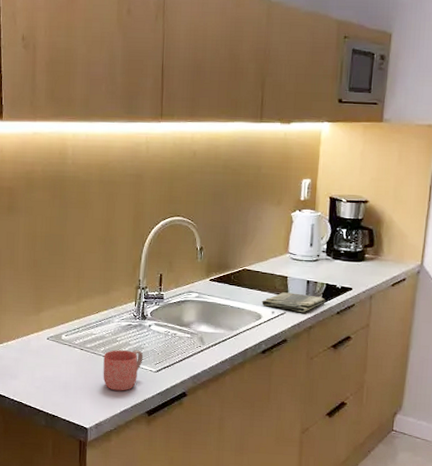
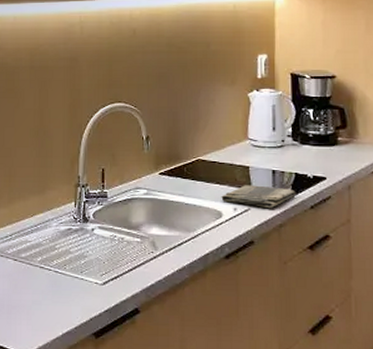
mug: present [103,350,144,391] -> none [41,259,87,309]

